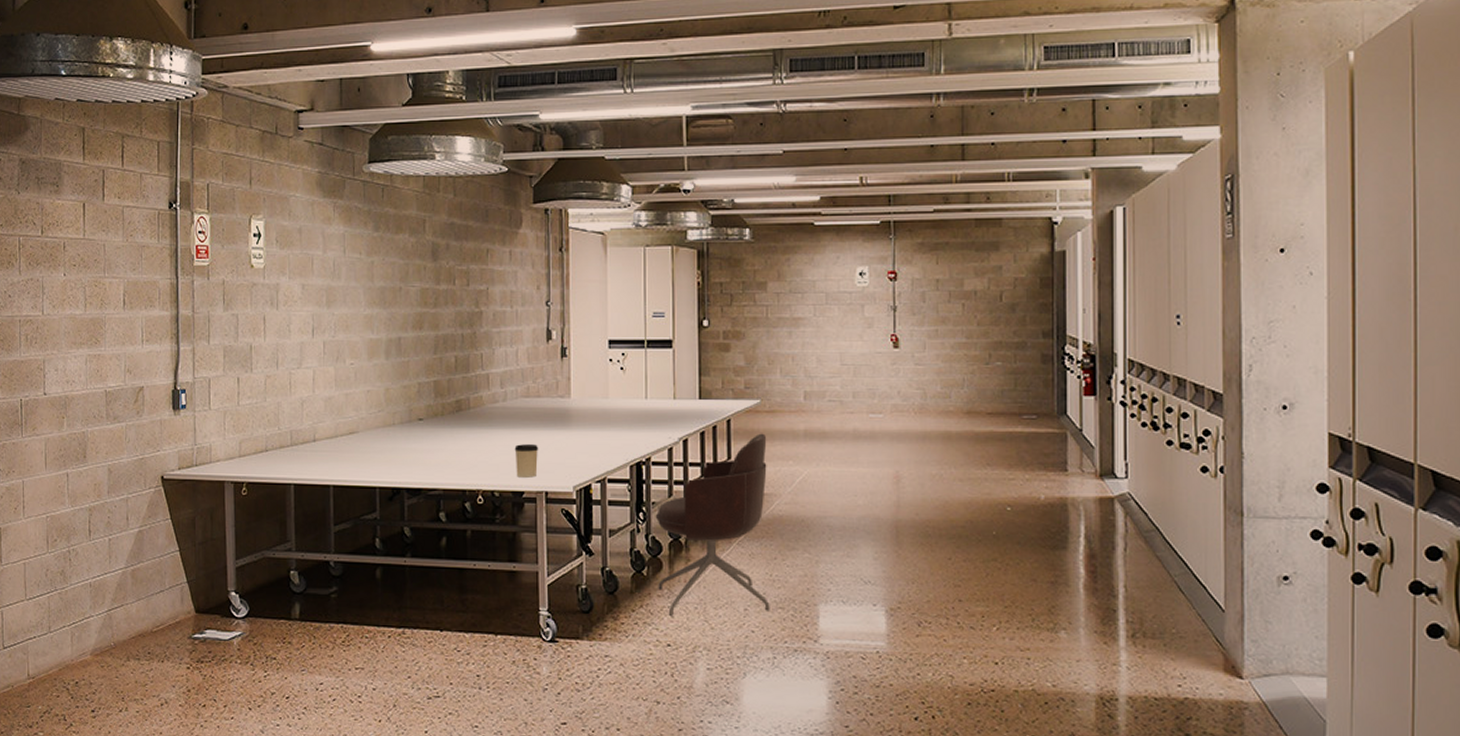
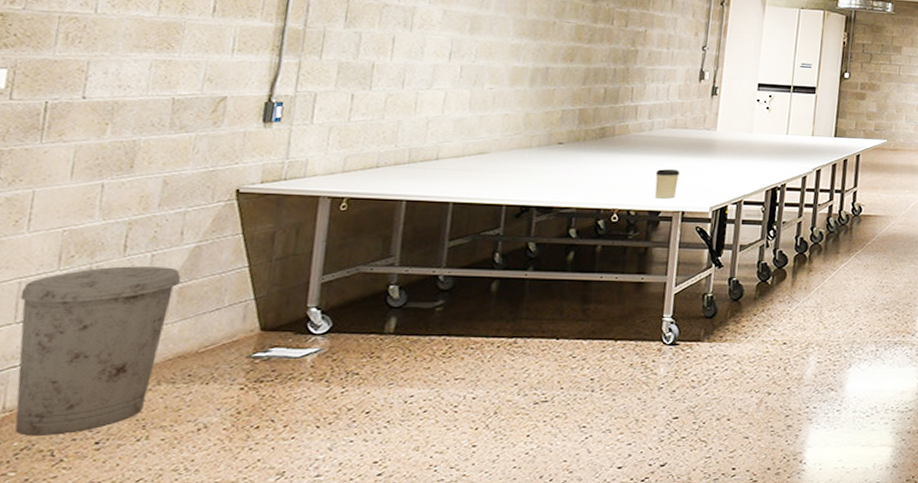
trash can: none [26,549,132,702] -> present [15,266,181,436]
office chair: present [655,433,770,616] -> none [780,167,889,318]

